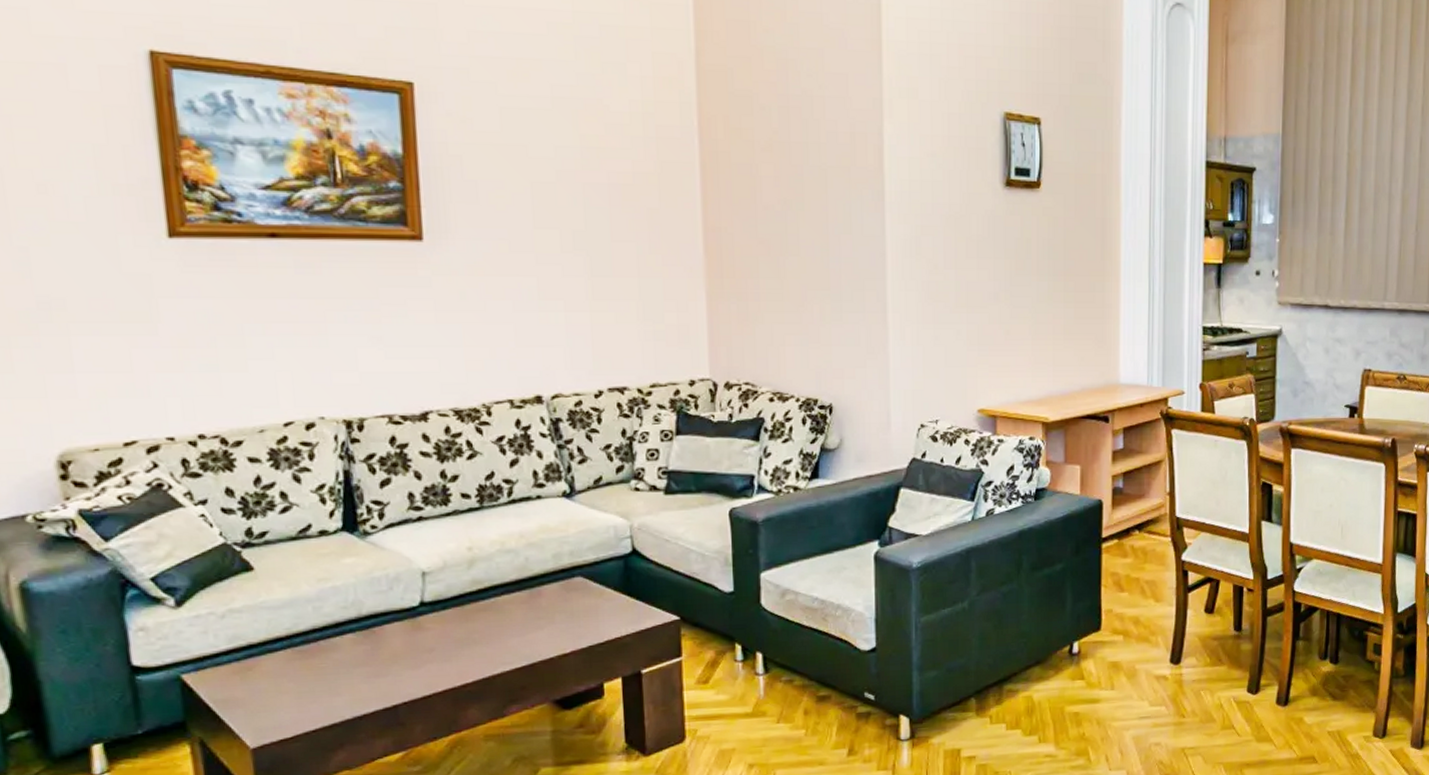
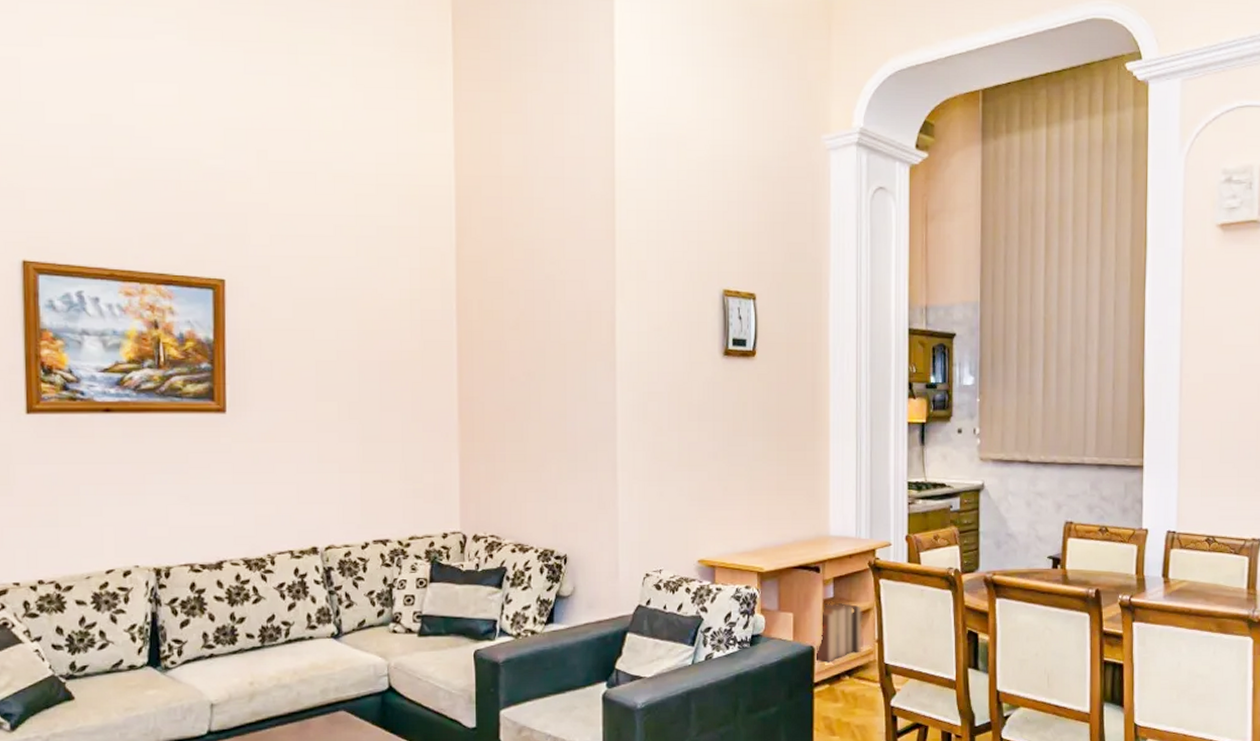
books: none [1104,453,1152,517] -> present [815,602,861,663]

